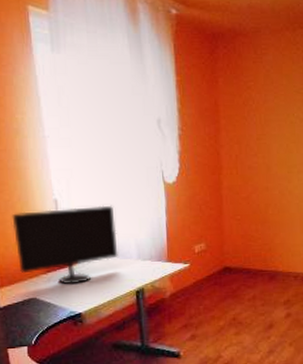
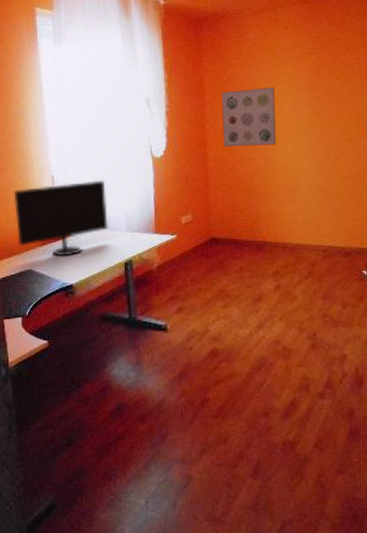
wall art: none [237,114,292,176] -> present [221,86,277,148]

